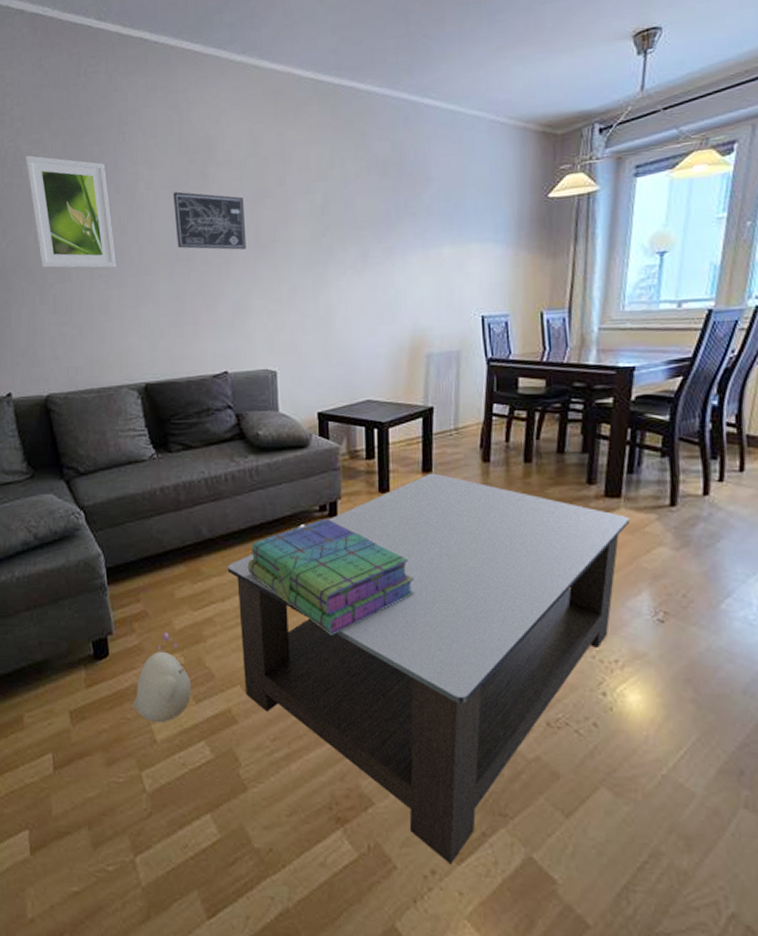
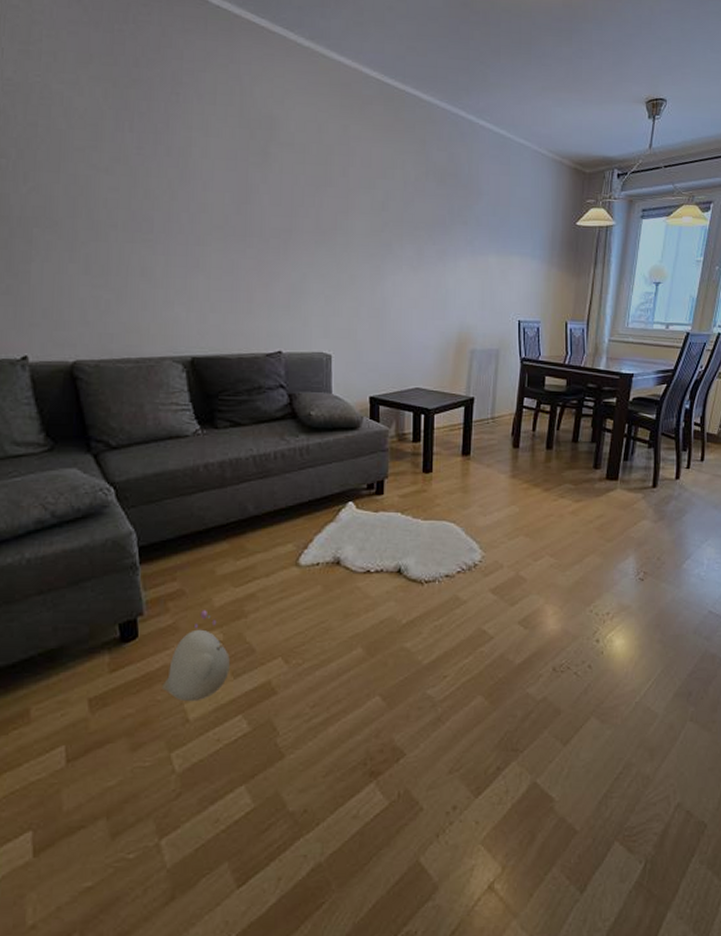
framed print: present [25,155,117,269] -> none [55,95,164,234]
wall art: present [173,191,246,250] -> none [230,165,307,233]
coffee table: present [227,473,630,865] -> none [273,456,624,799]
stack of books: present [248,518,415,635] -> none [294,496,451,604]

